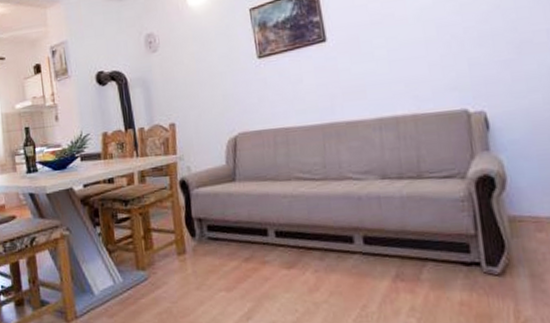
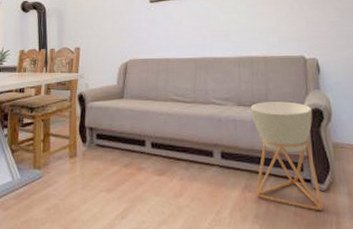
planter: none [397,169,498,299] -> present [250,101,323,211]

